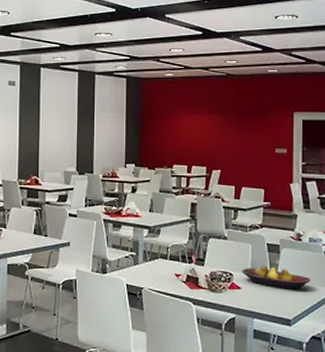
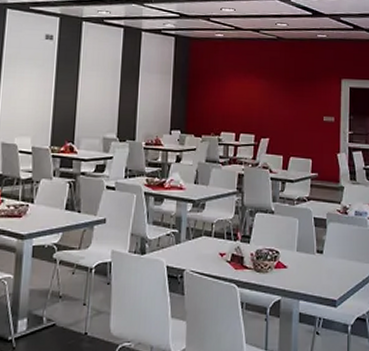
fruit bowl: present [241,265,311,290] -> none [287,241,357,268]

